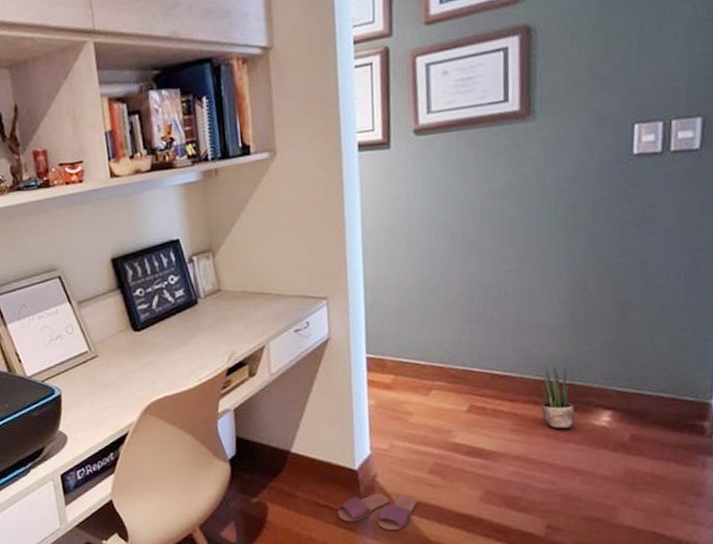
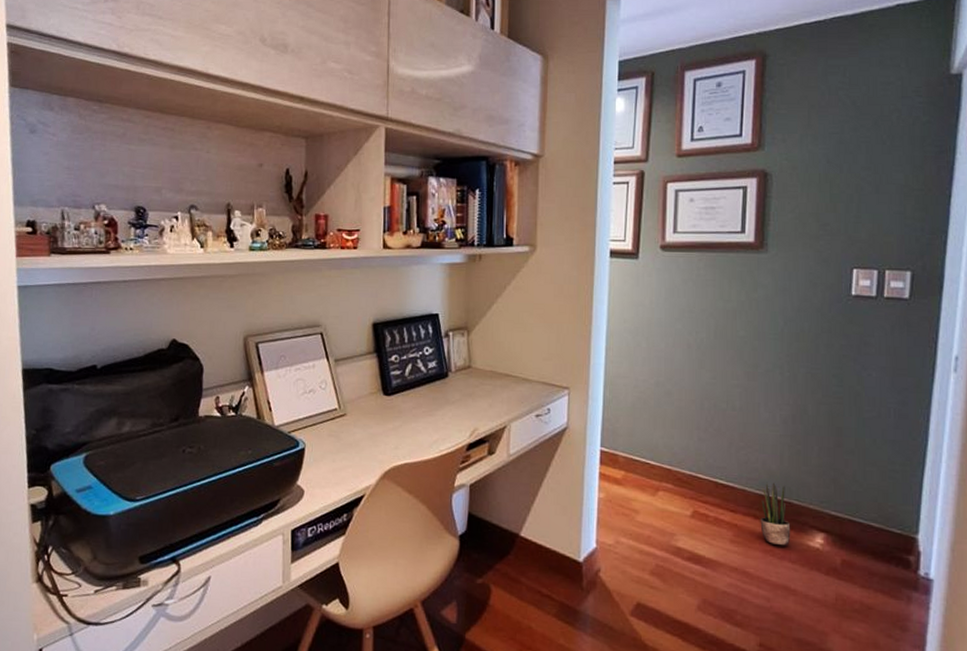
slippers: present [337,493,417,531] -> none [558,588,637,631]

